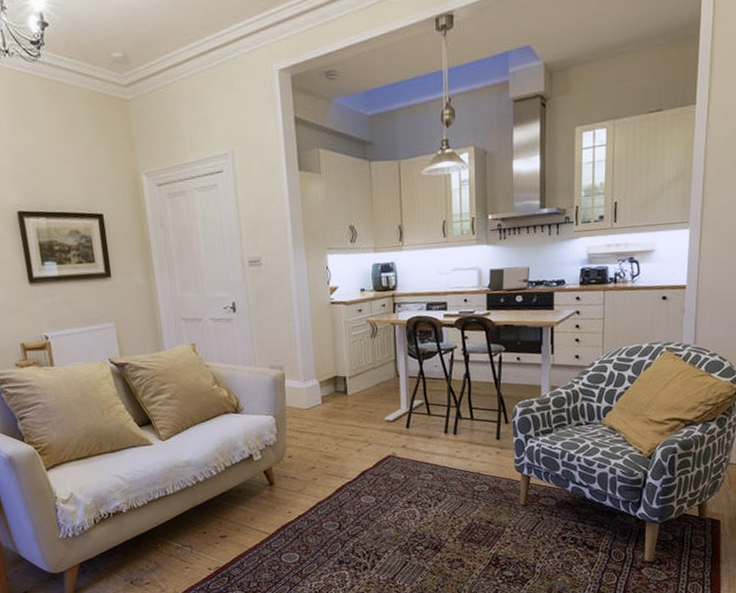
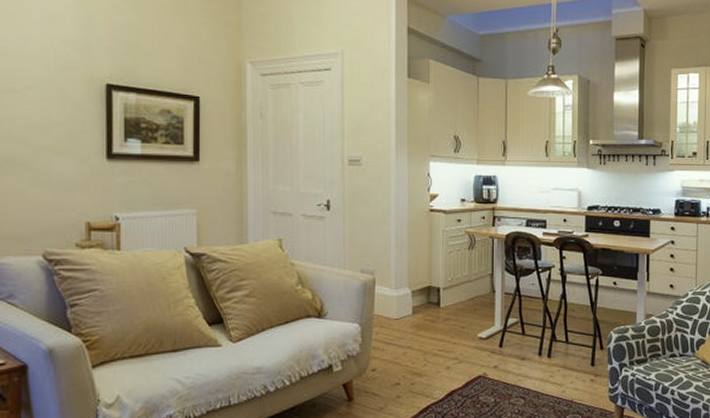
toaster: present [488,266,529,292] -> none [587,192,627,216]

